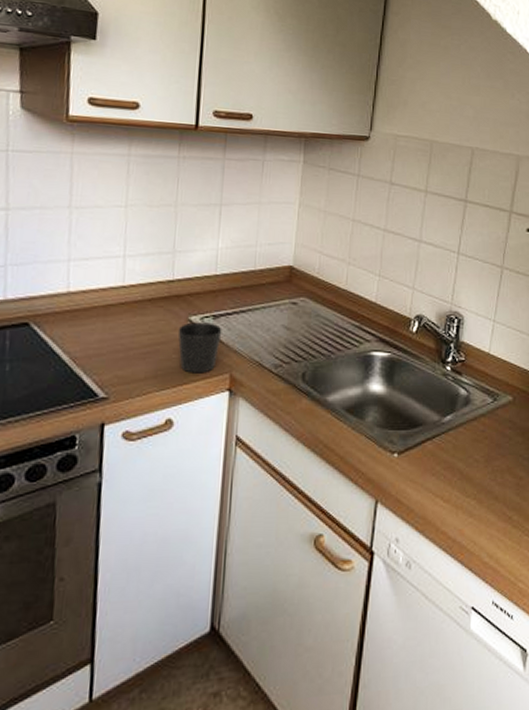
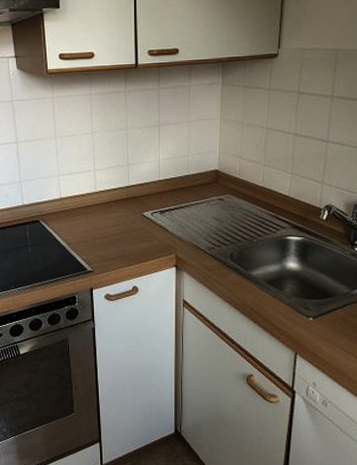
cup: present [178,322,222,374] -> none [136,216,167,254]

